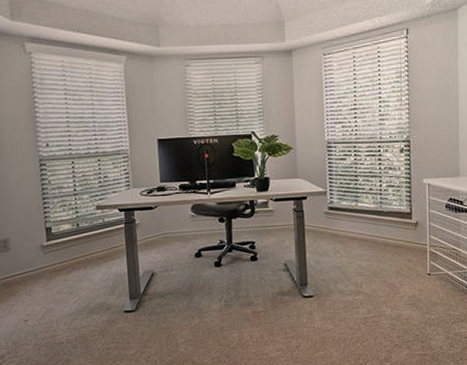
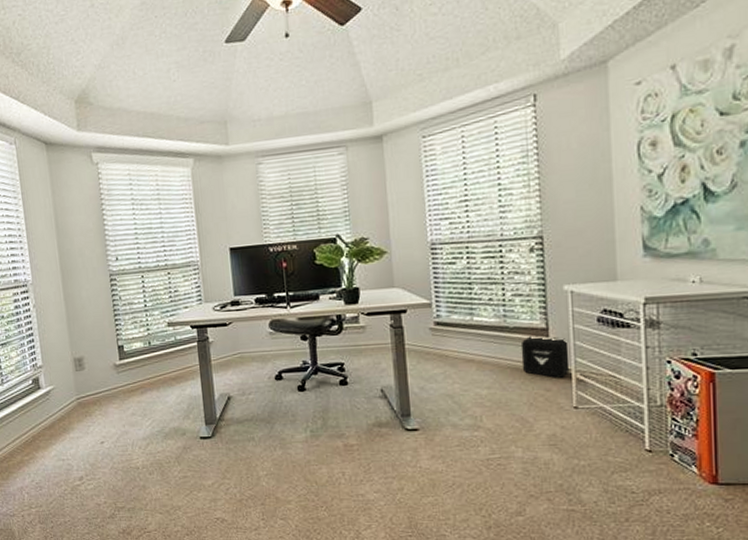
air purifier: none [392,218,426,252] -> present [520,335,570,378]

